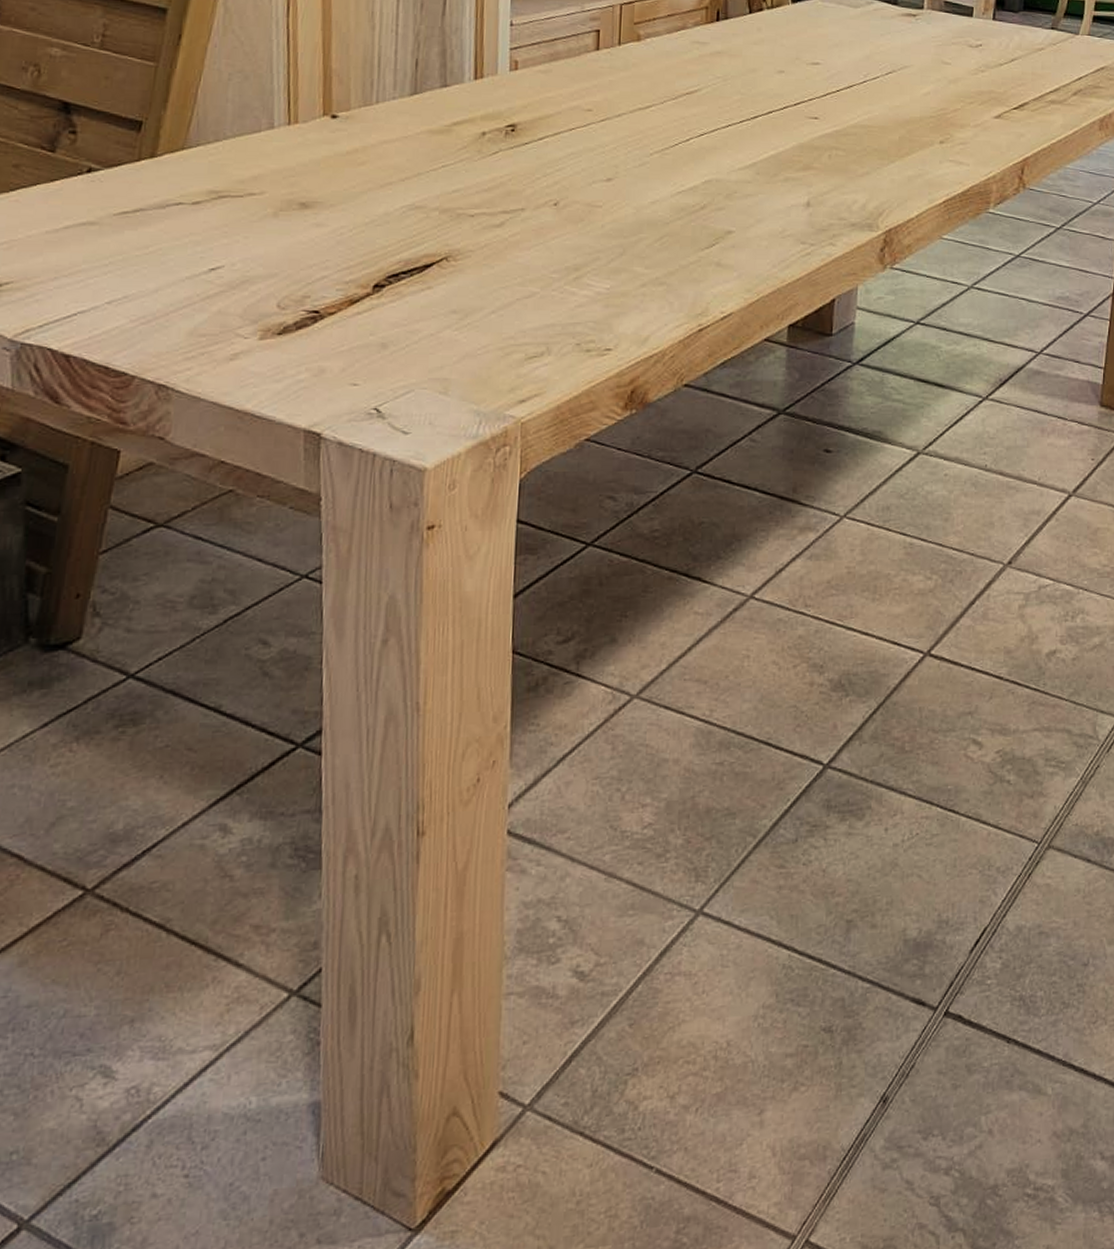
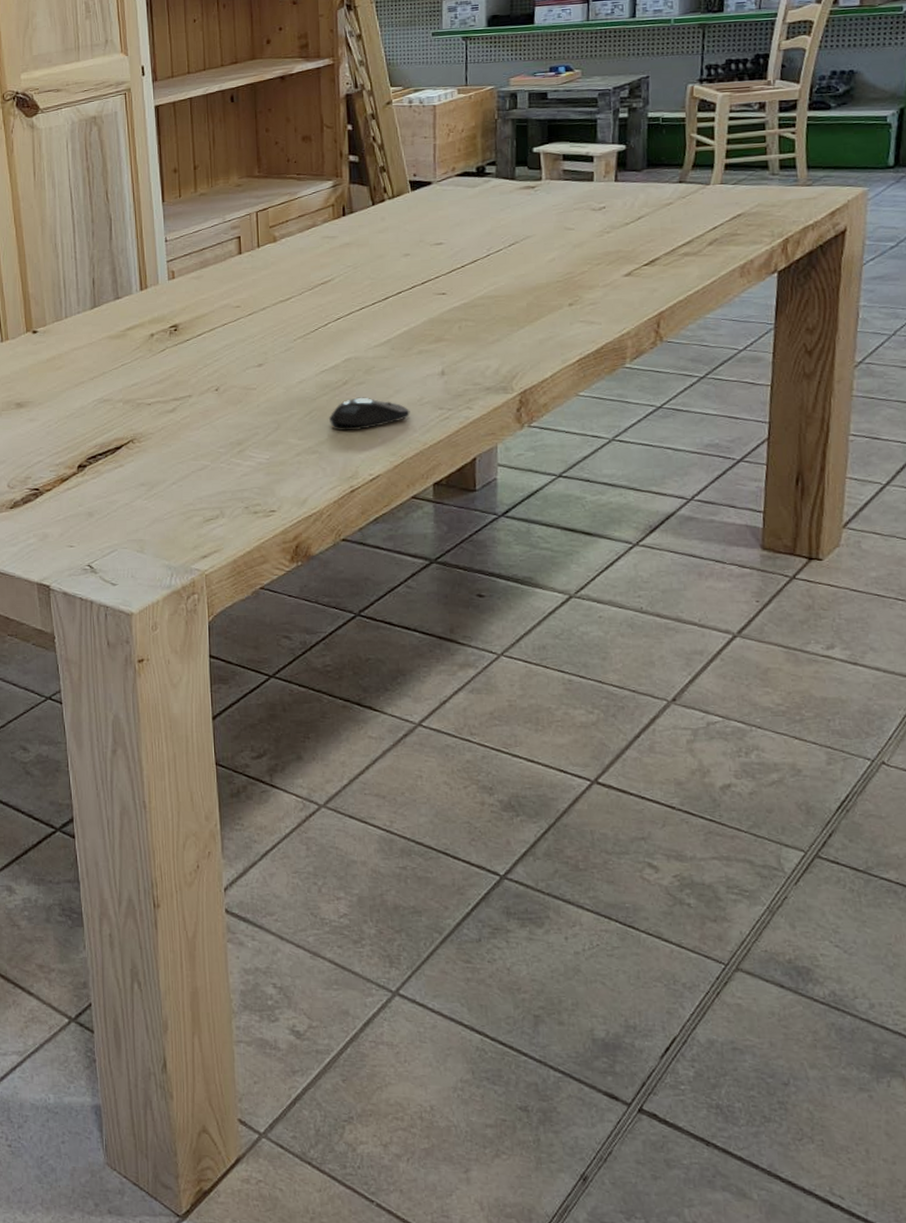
computer mouse: none [681,224,771,261] -> present [328,397,410,431]

